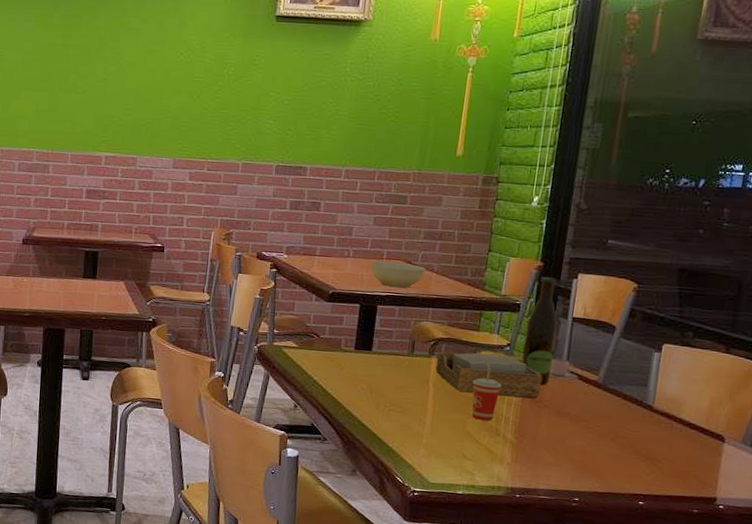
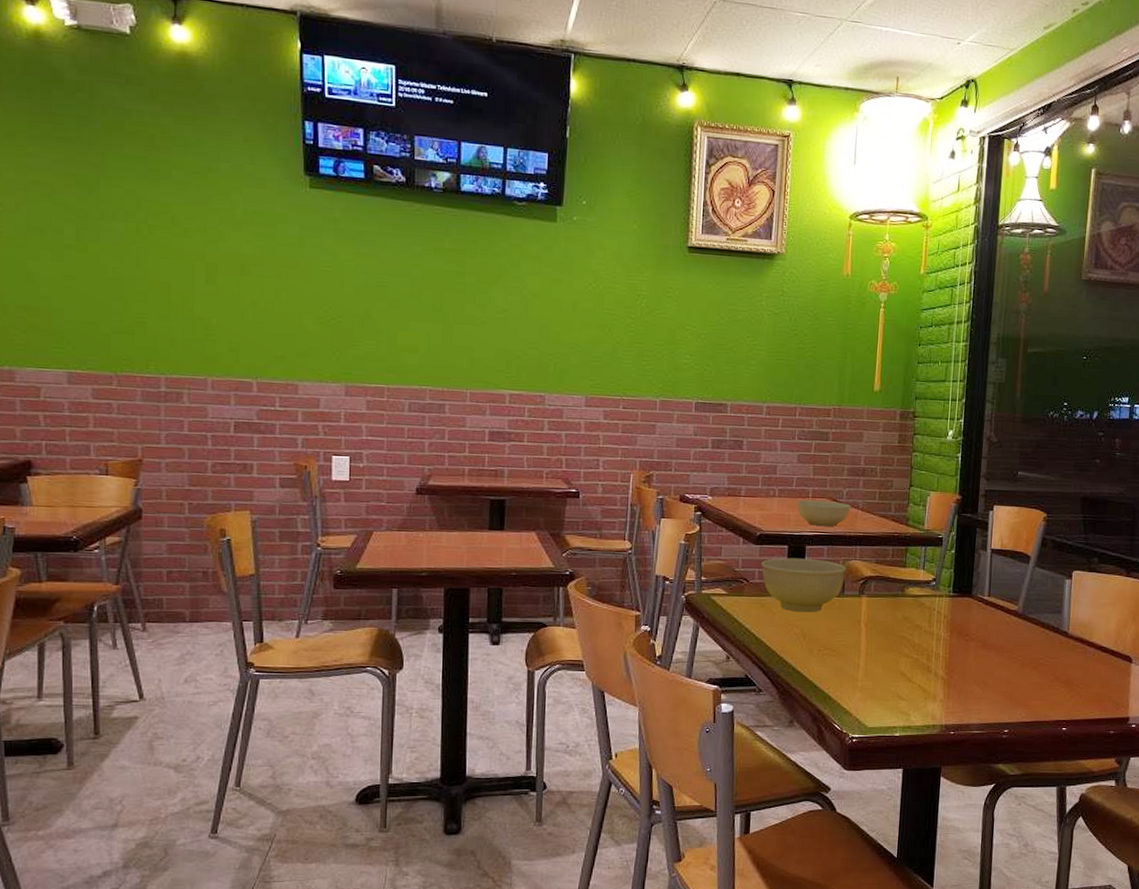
soup bowl: none [332,316,418,369] -> present [761,557,847,612]
napkin holder: present [435,351,542,398] -> none [866,590,967,632]
beverage cup: present [471,356,502,421] -> none [902,593,930,658]
bottle: present [521,277,558,386] -> none [947,510,978,619]
teacup: present [548,358,580,380] -> none [973,590,1002,611]

